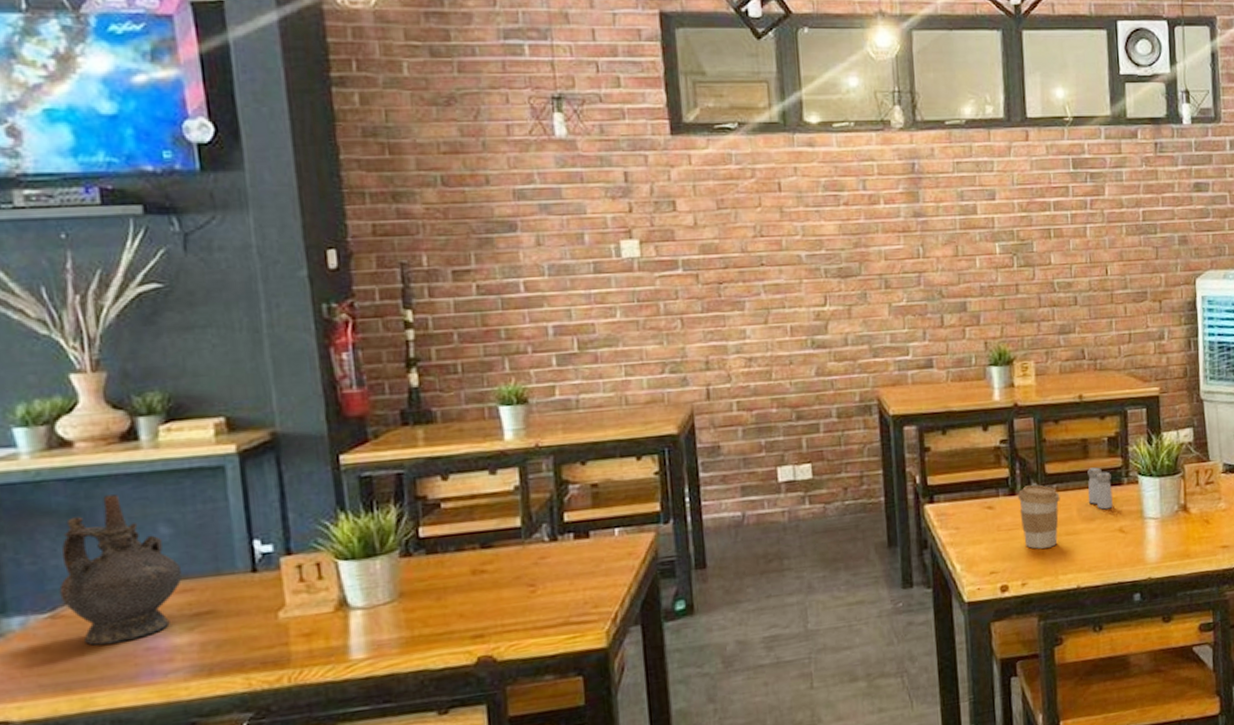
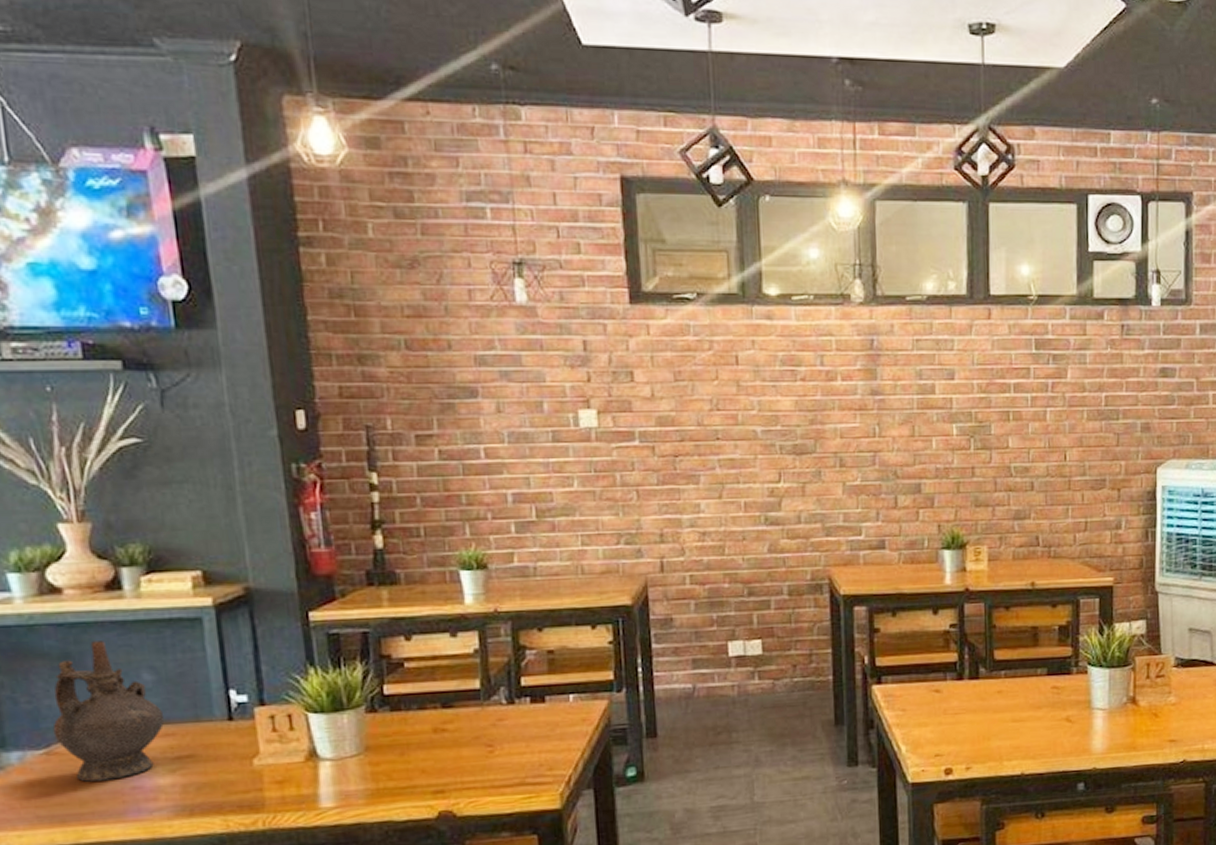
coffee cup: present [1017,485,1060,549] -> none [965,670,1008,734]
salt and pepper shaker: present [1087,467,1113,510] -> none [1036,655,1061,698]

